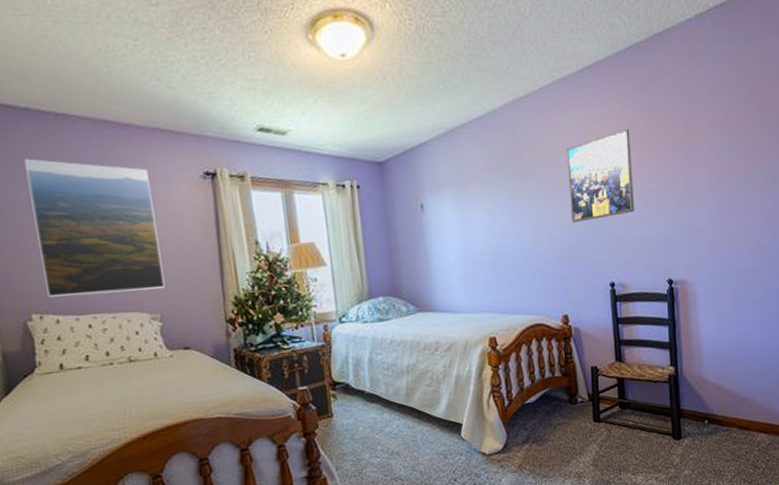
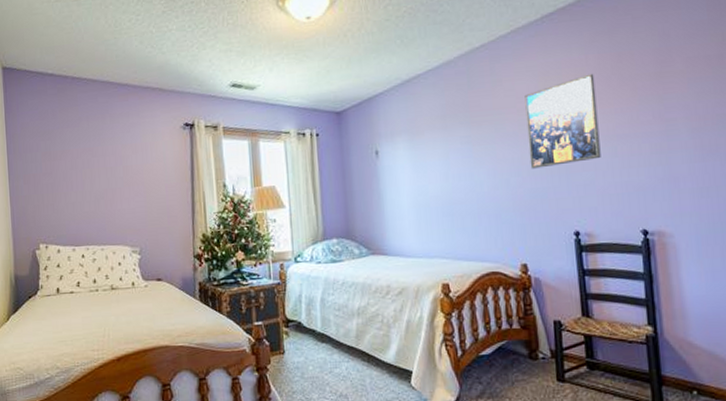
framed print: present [24,158,165,297] -> none [46,114,146,230]

